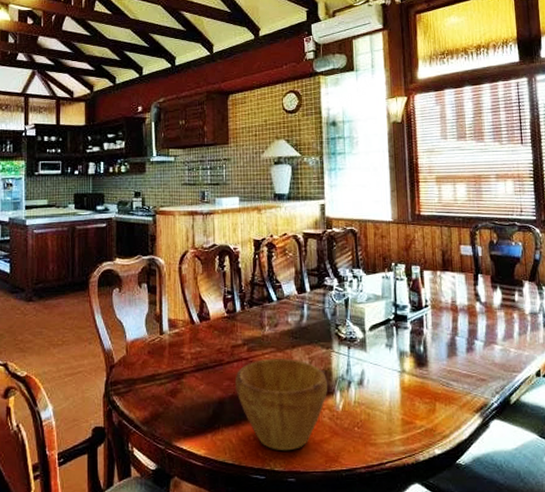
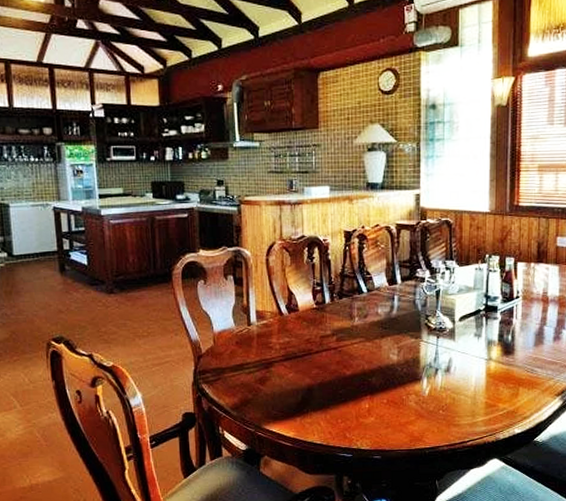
bowl: present [234,358,328,451] -> none [323,348,416,432]

